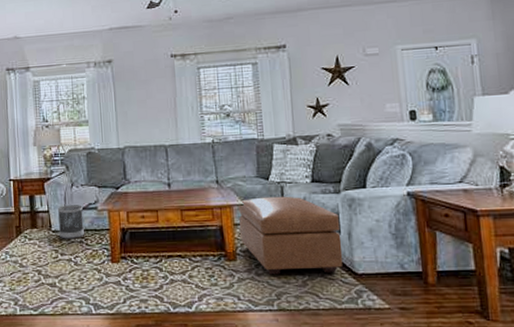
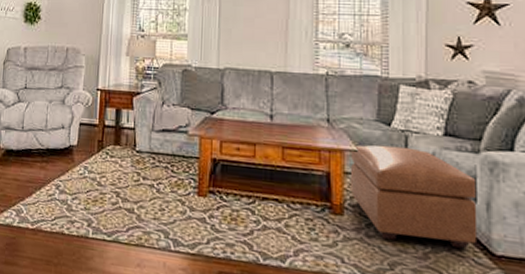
wastebasket: present [57,205,84,239] -> none [143,124,172,163]

